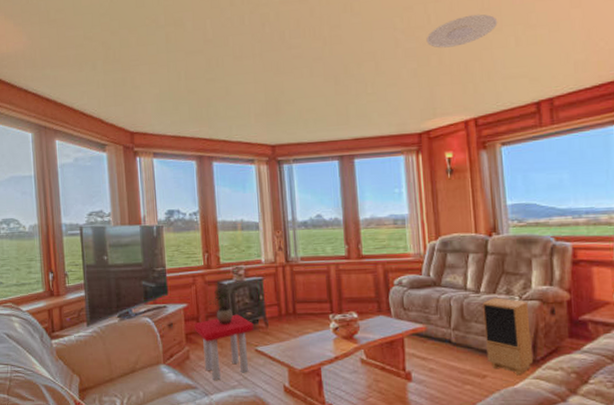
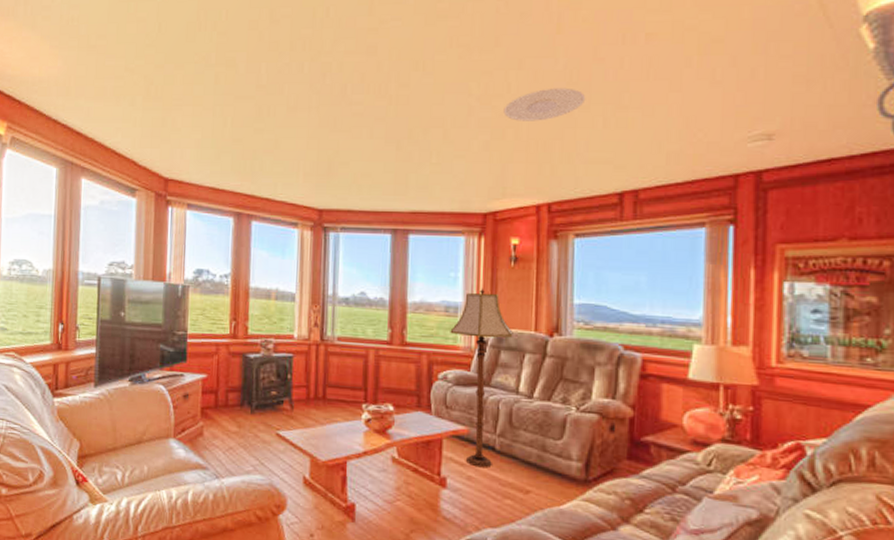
stool: present [194,314,254,381] -> none [211,392,278,464]
potted plant: present [208,286,233,324] -> none [230,359,256,402]
floor lamp: none [400,200,457,360] -> present [450,288,513,469]
speaker: present [482,297,533,376] -> none [533,405,586,496]

